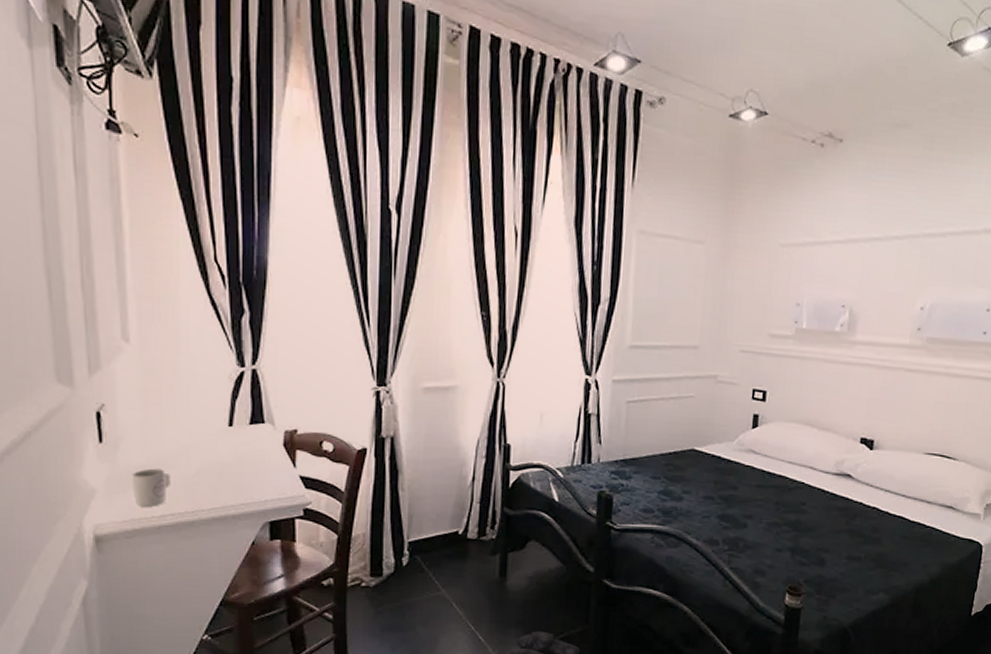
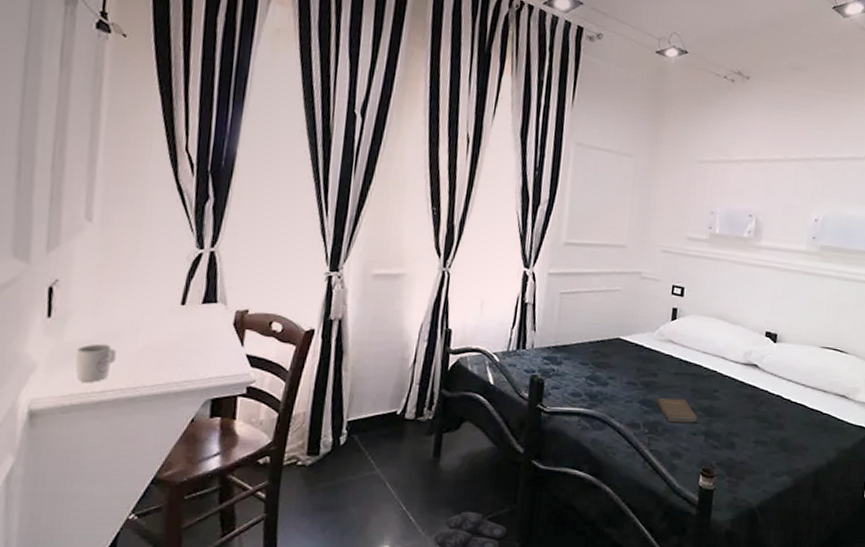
book: none [736,512,784,540] -> present [656,397,698,424]

